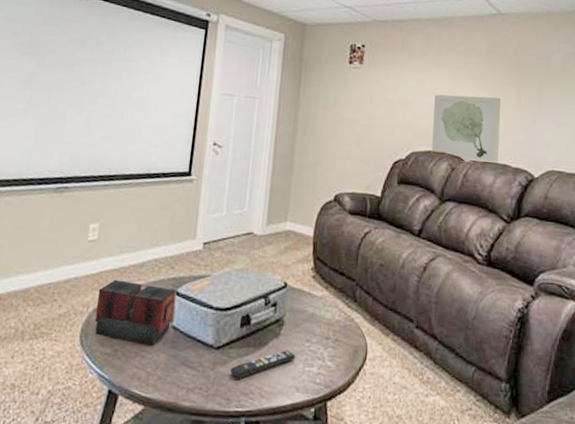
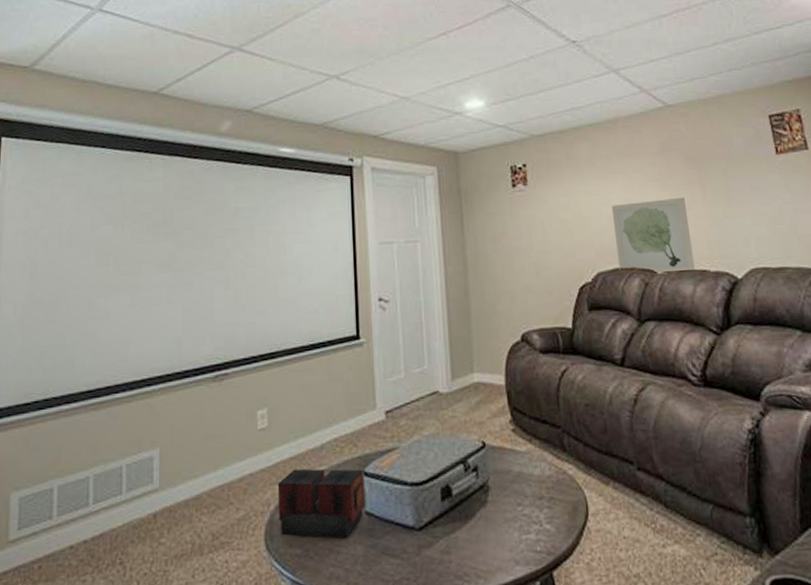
remote control: present [230,350,296,380] -> none [437,518,509,561]

